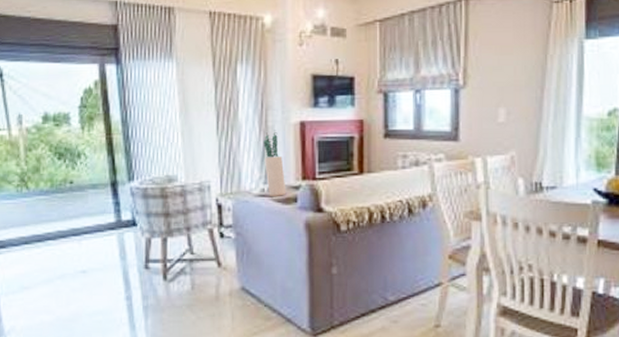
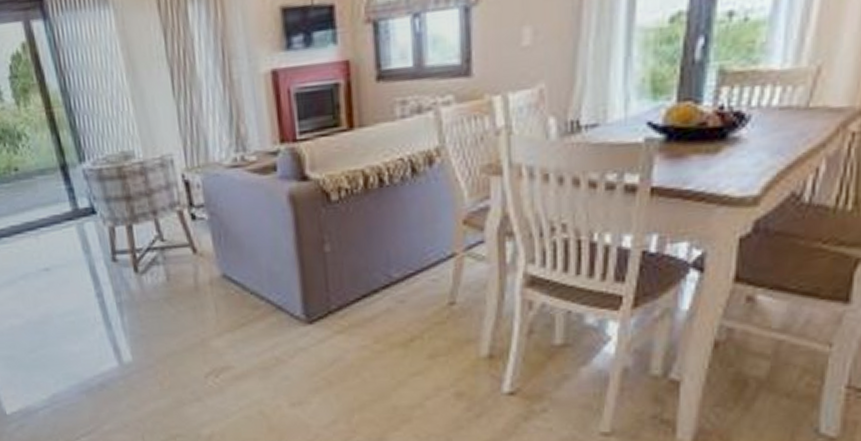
vase: present [264,130,286,198] -> none [230,83,263,168]

